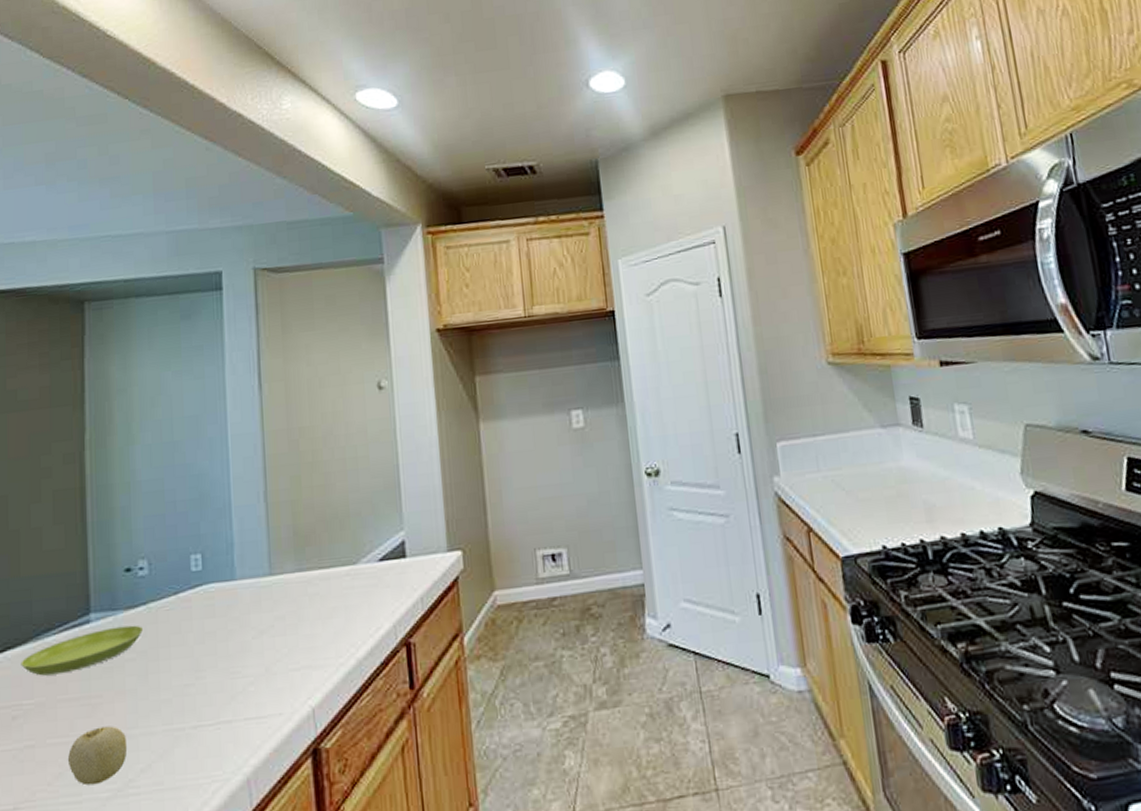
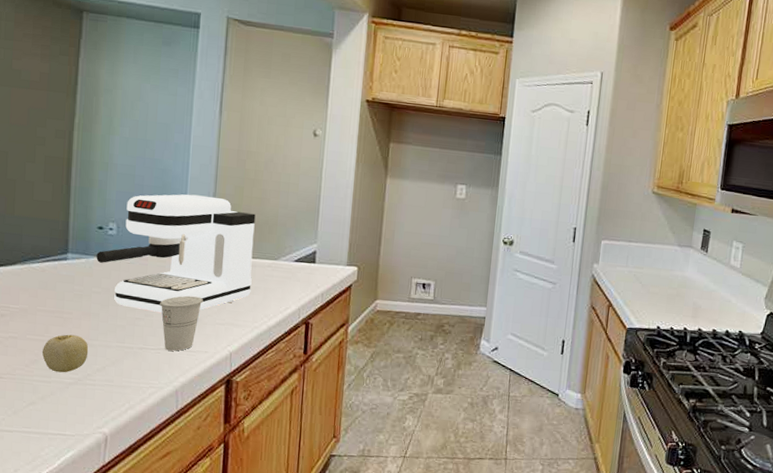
saucer: present [21,625,144,676] -> none [10,266,109,292]
coffee maker: none [126,496,328,672] -> present [96,194,256,313]
cup: none [212,637,268,723] -> present [159,295,203,351]

